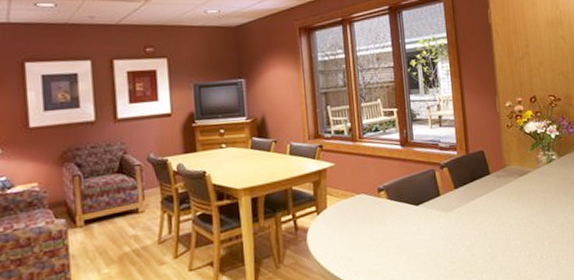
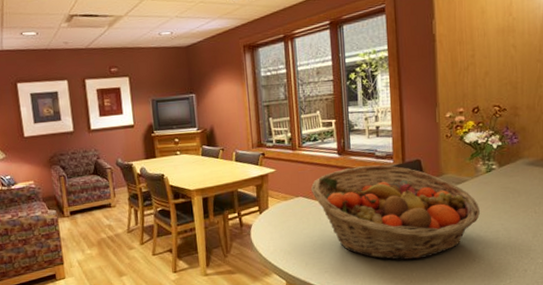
fruit basket: none [373,156,545,262] -> present [310,164,481,260]

